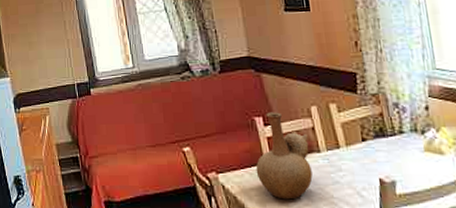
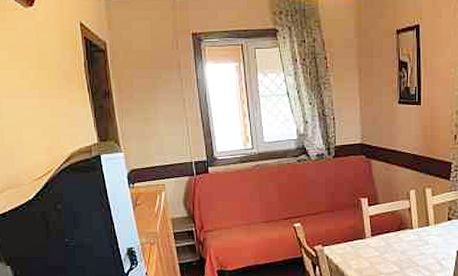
vase: present [256,112,313,200] -> none [357,194,404,268]

